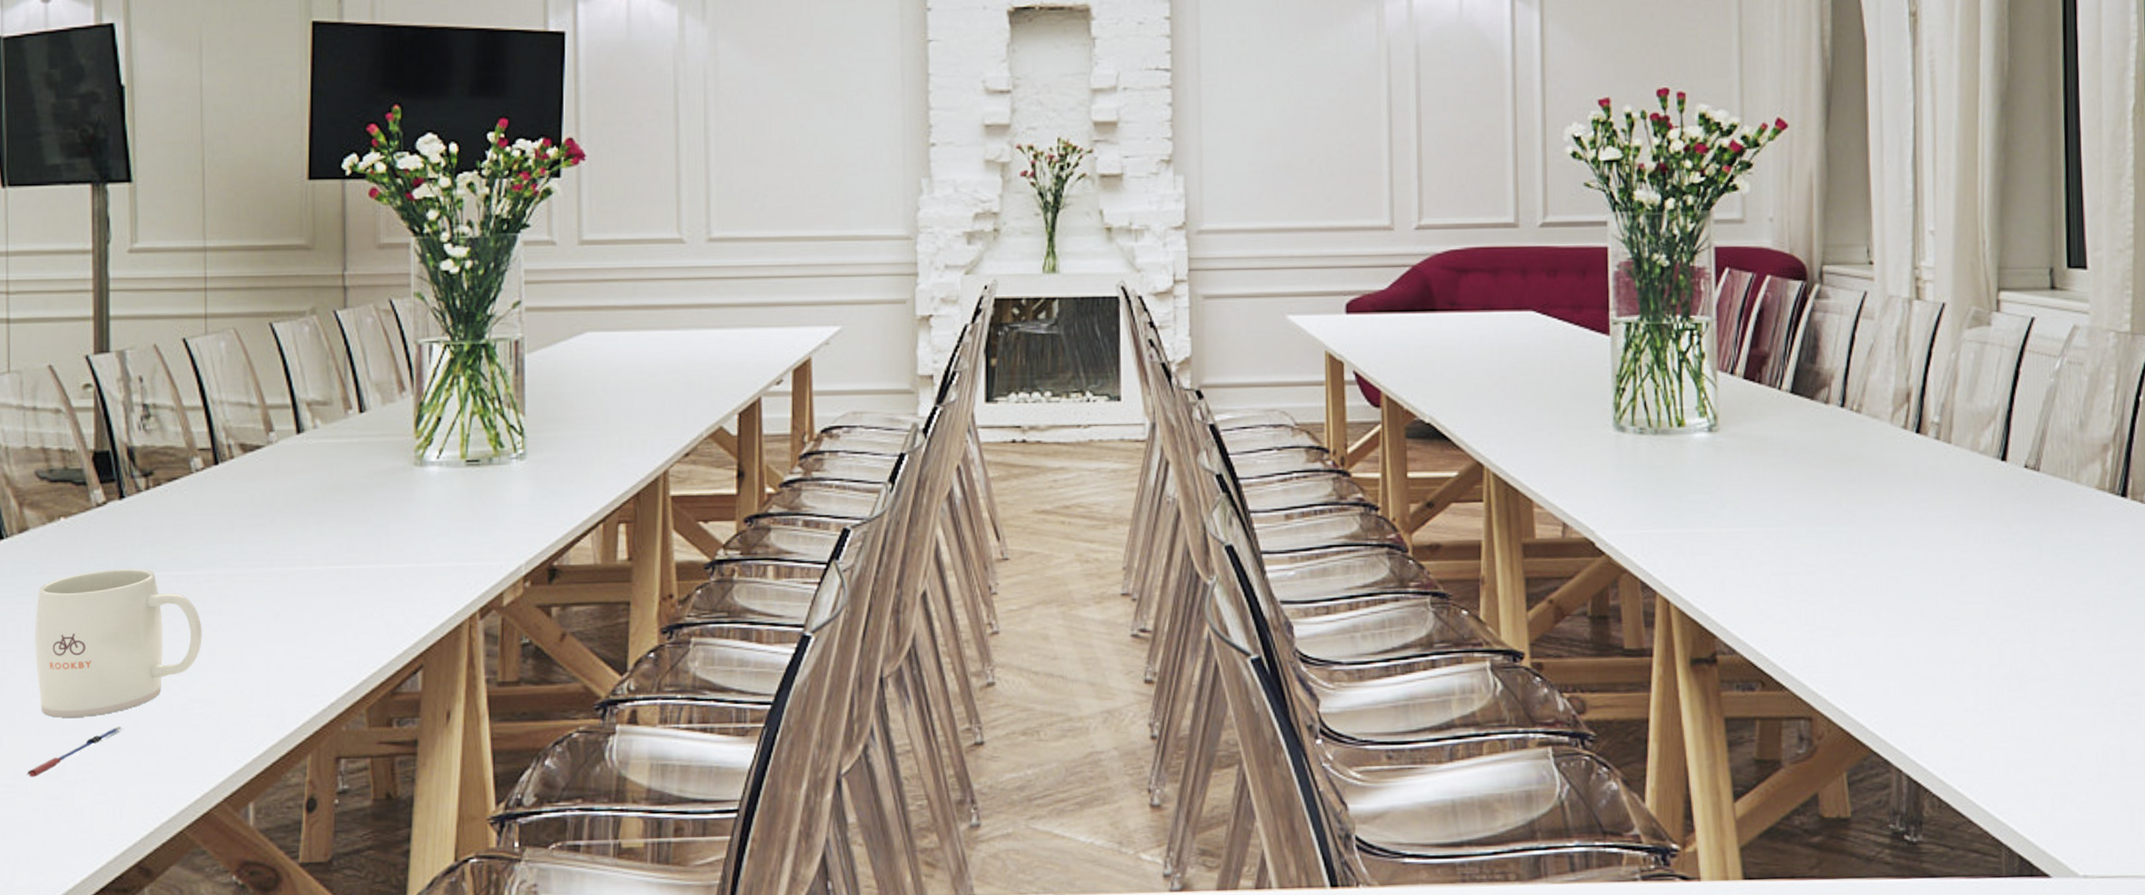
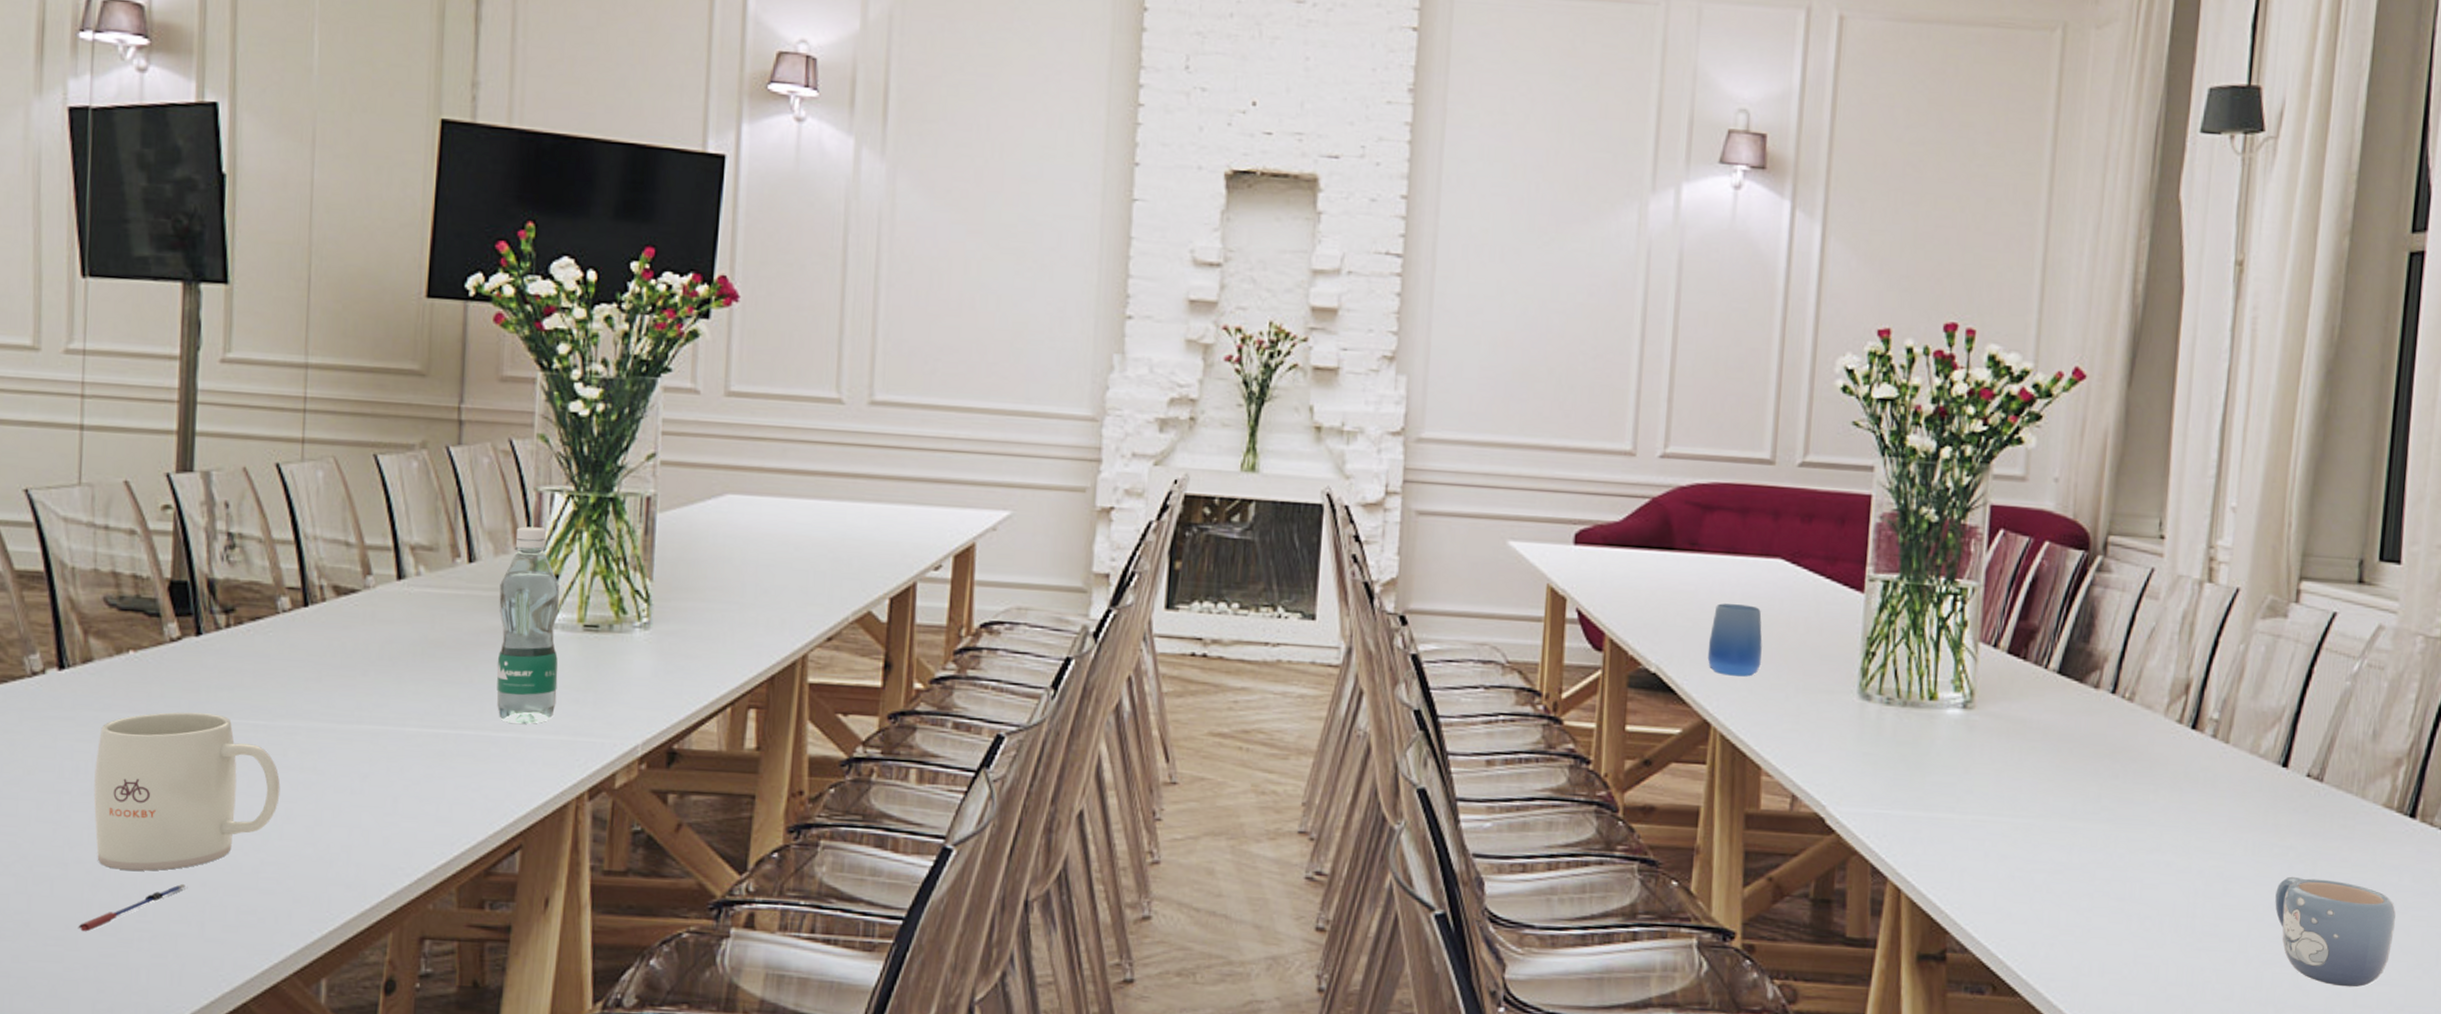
bottle: none [389,376,446,555] -> present [496,526,560,724]
cup: none [1474,355,1523,420] -> present [1707,603,1762,677]
mug: none [2008,559,2119,657] -> present [2275,876,2396,987]

